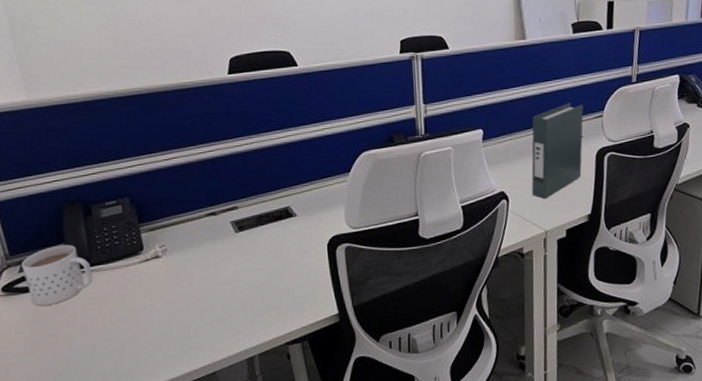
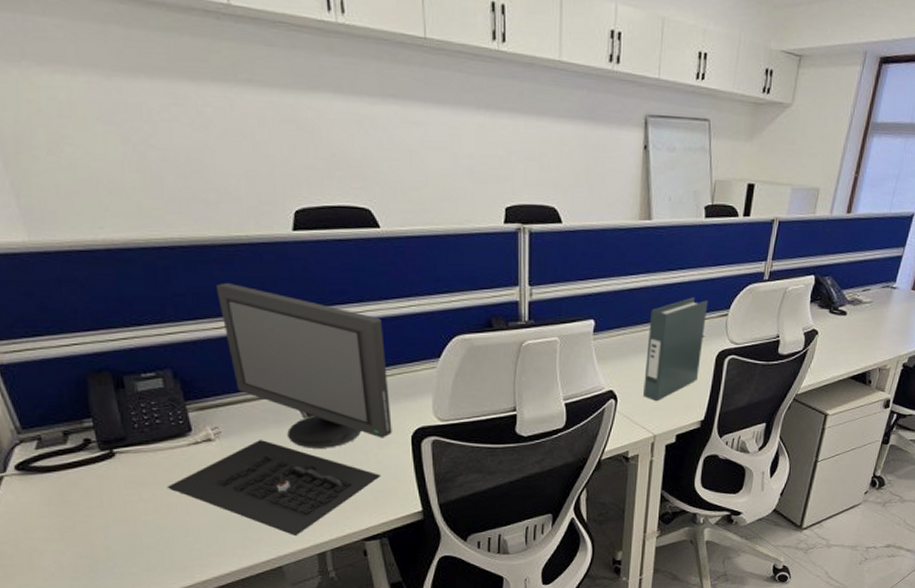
mug: present [22,244,94,306] -> none [38,420,132,488]
computer keyboard: none [121,254,302,343] -> present [166,440,382,537]
computer monitor: none [166,121,311,260] -> present [215,283,392,448]

